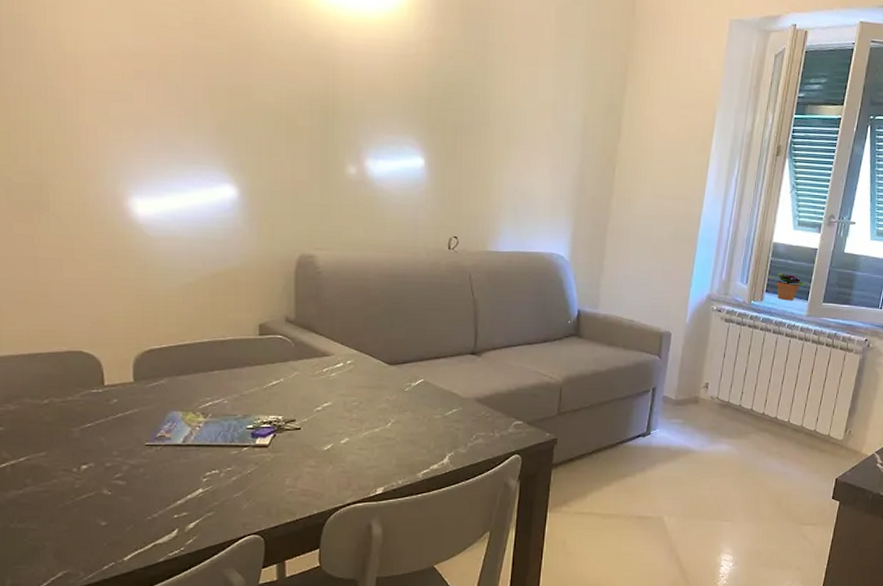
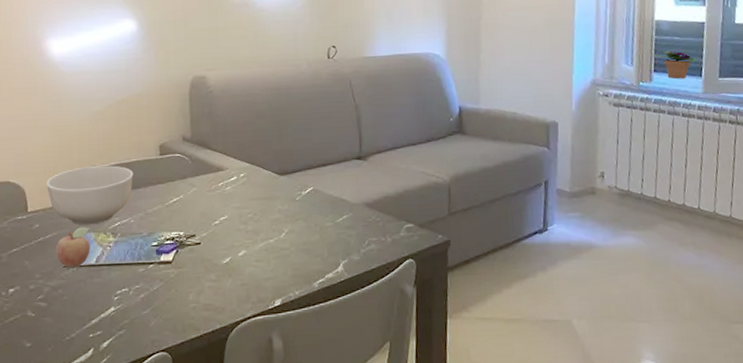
bowl: none [127,341,229,403] -> present [46,165,134,226]
fruit: none [136,406,177,447] -> present [55,228,91,269]

